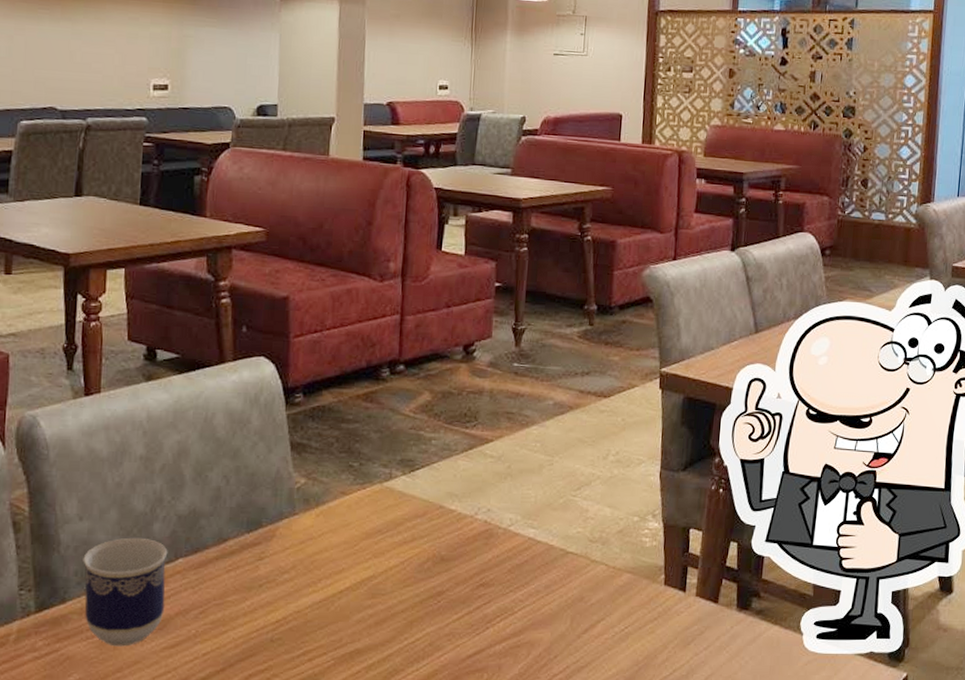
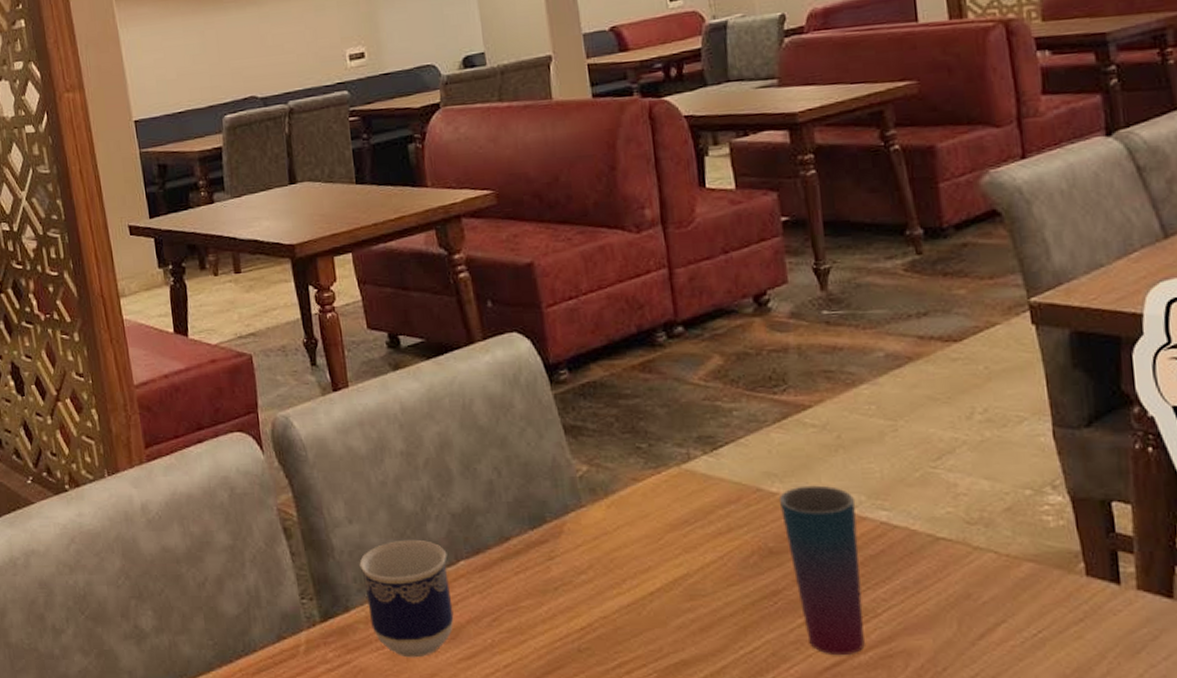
cup: none [455,505,512,646] -> present [778,485,865,656]

